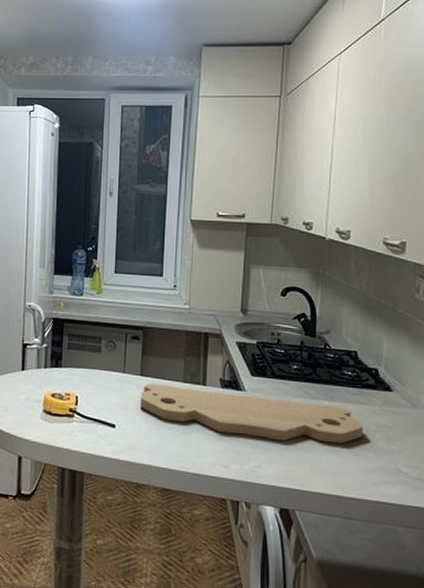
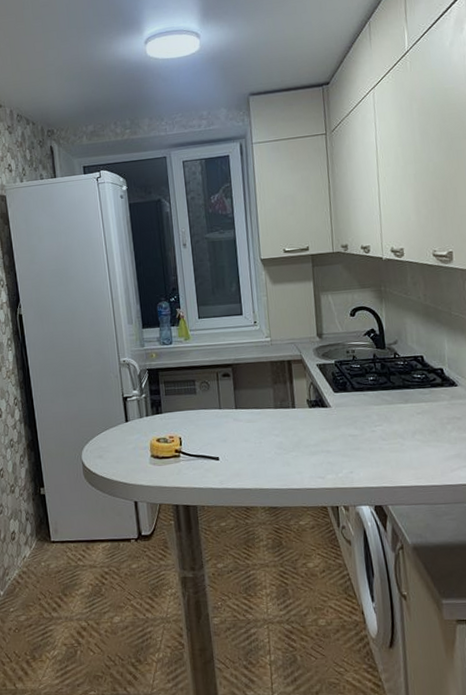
cutting board: present [140,383,364,444] -> none [238,407,438,448]

